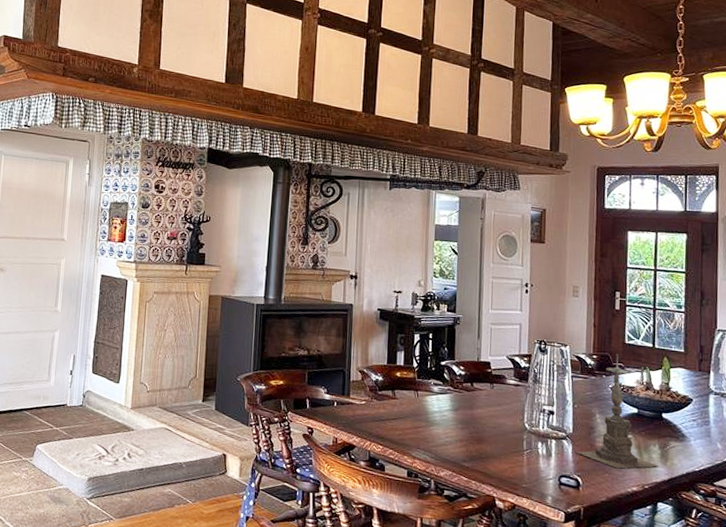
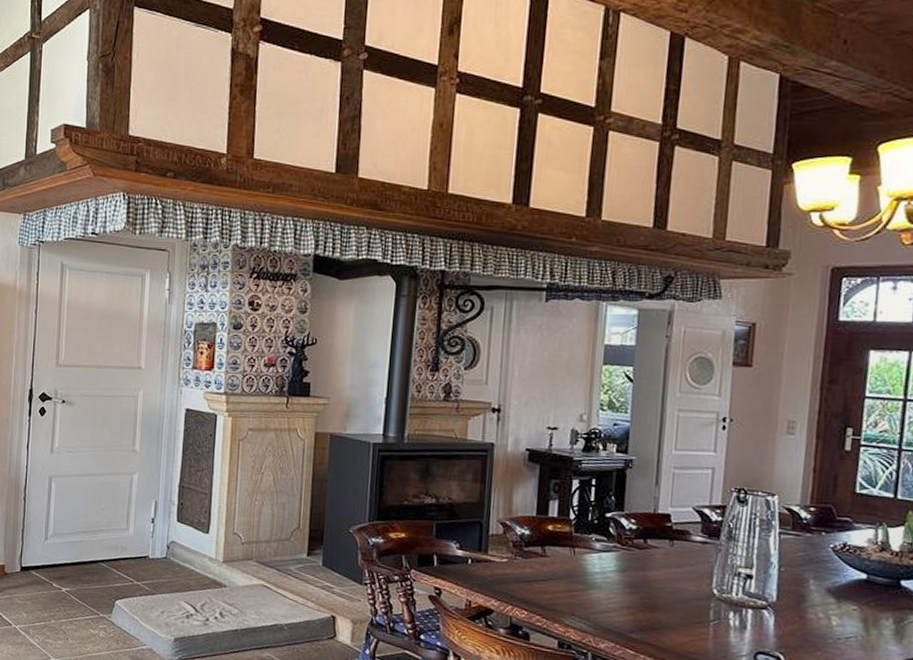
candle holder: present [575,354,659,469] -> none [778,506,892,647]

